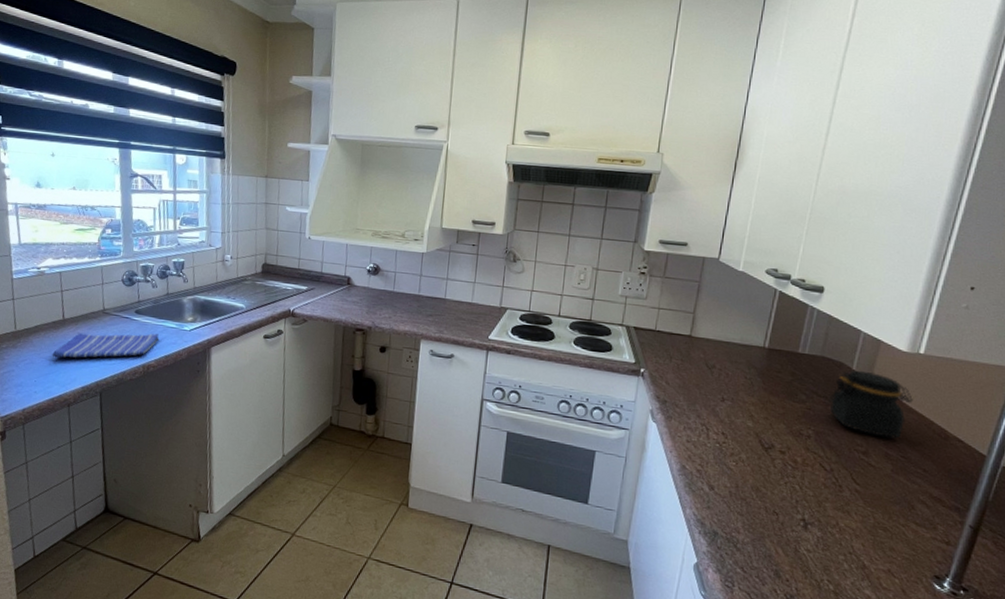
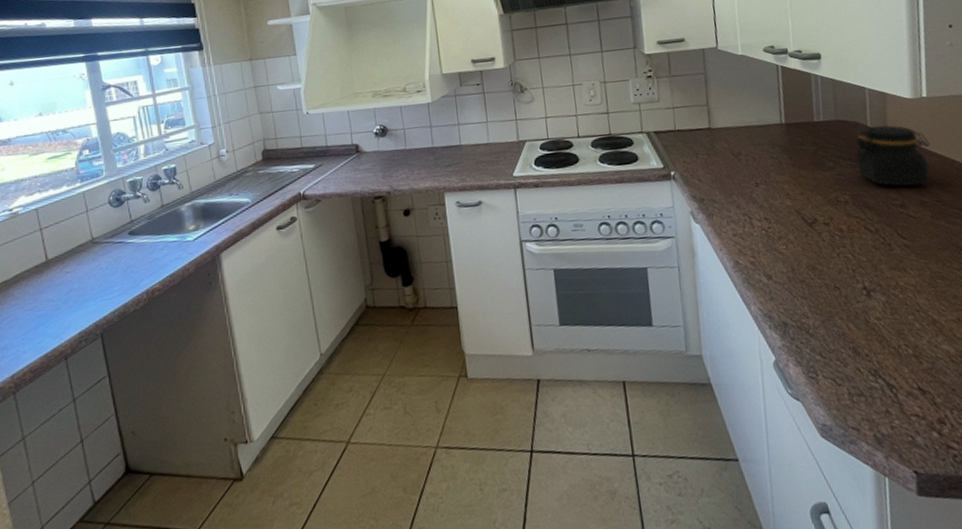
dish towel: present [52,333,159,358] -> none [38,251,161,307]

